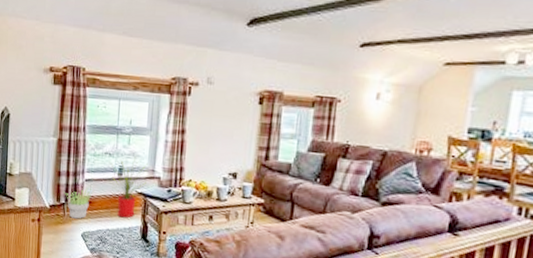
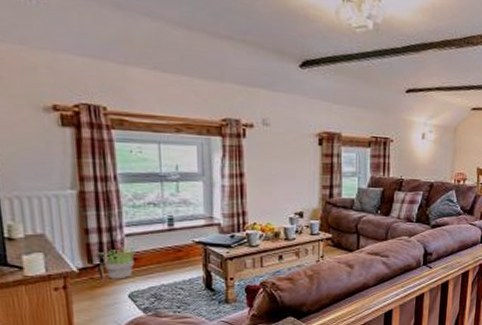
house plant: present [108,156,148,218] -> none [154,204,204,270]

